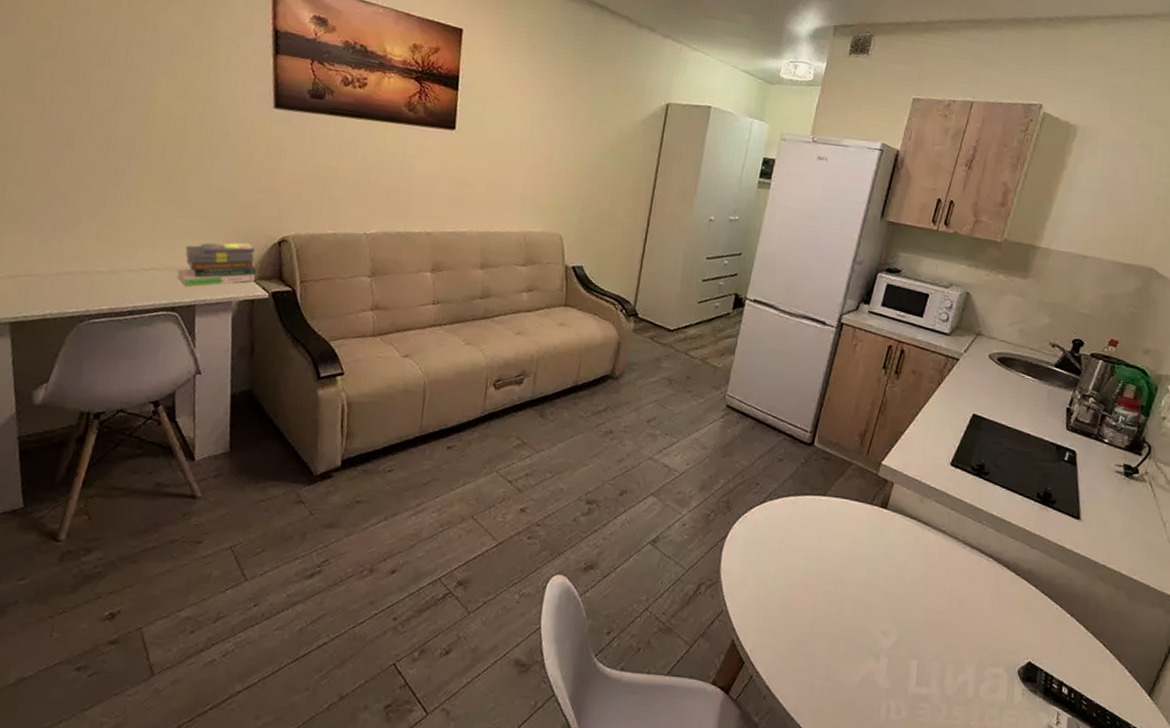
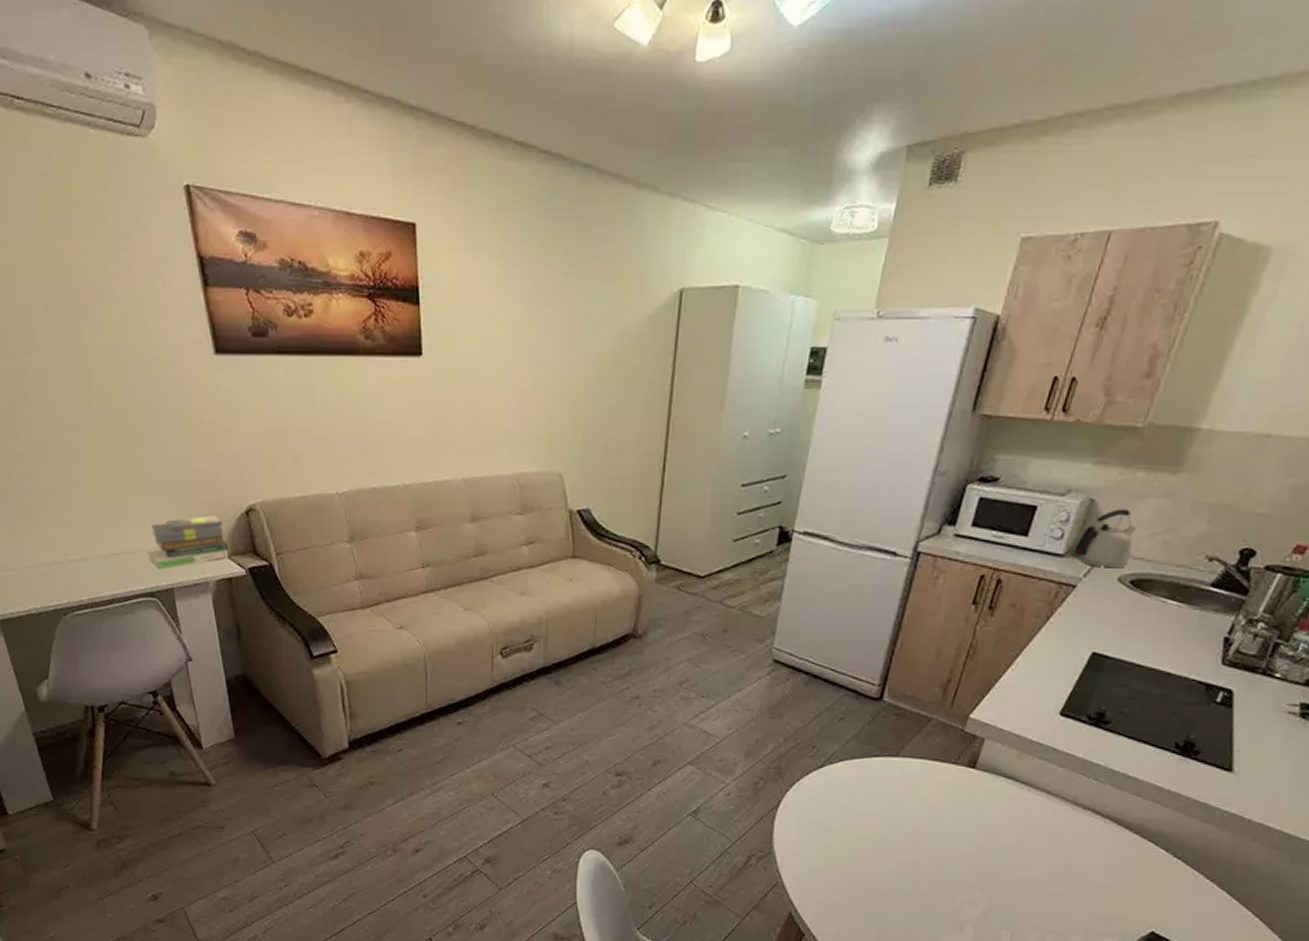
kettle: none [952,301,1001,347] -> present [1067,508,1137,568]

